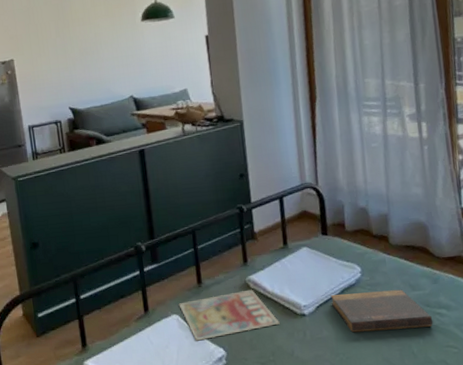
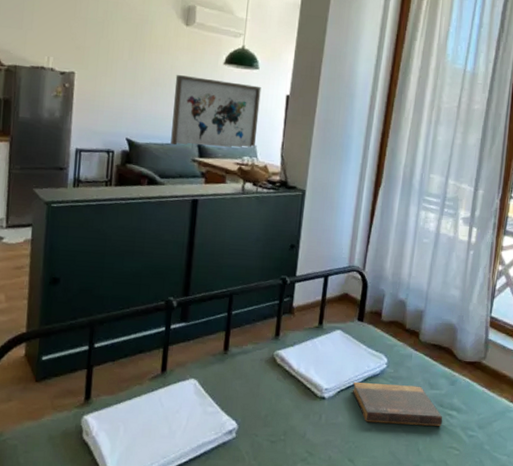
wall art: none [100,33,186,105] -> present [171,75,261,148]
magazine: present [178,289,280,341] -> none [199,364,298,410]

